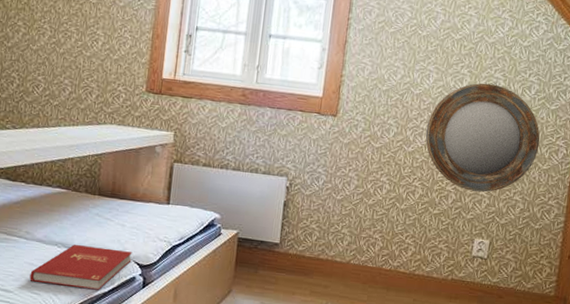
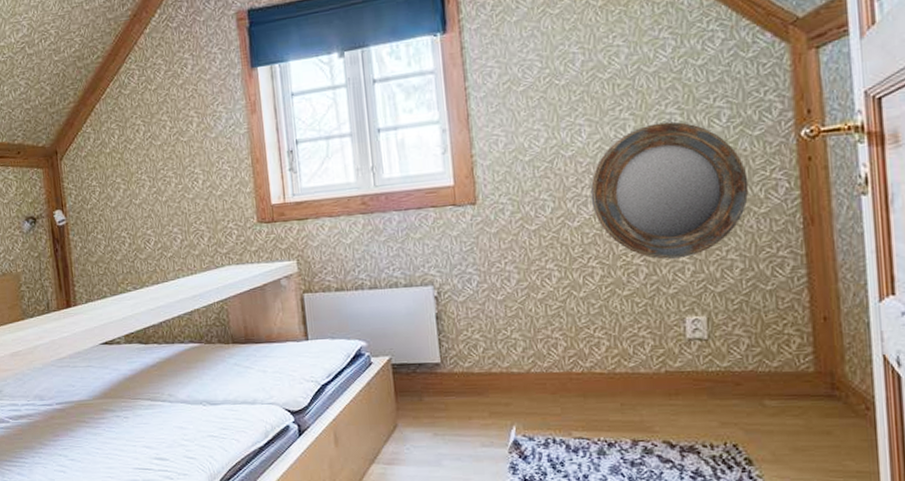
book: present [29,245,133,290] -> none [181,398,281,446]

